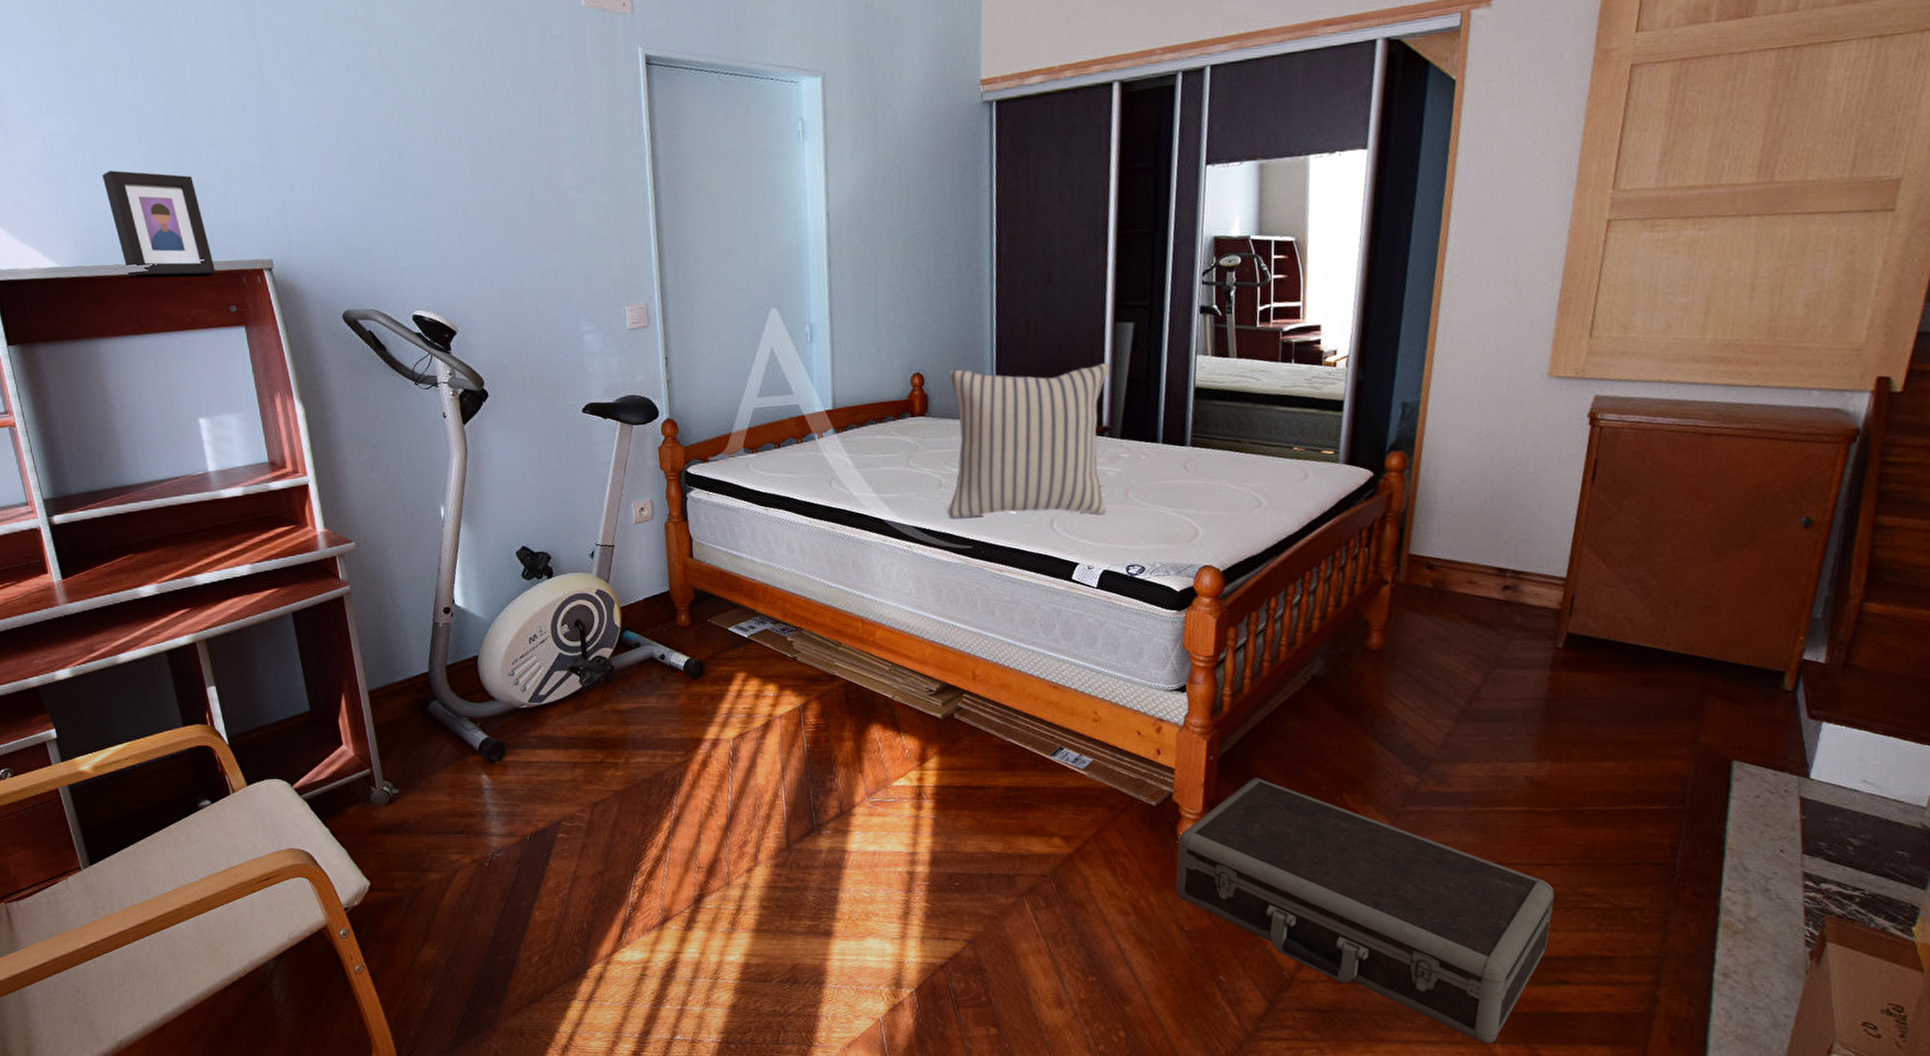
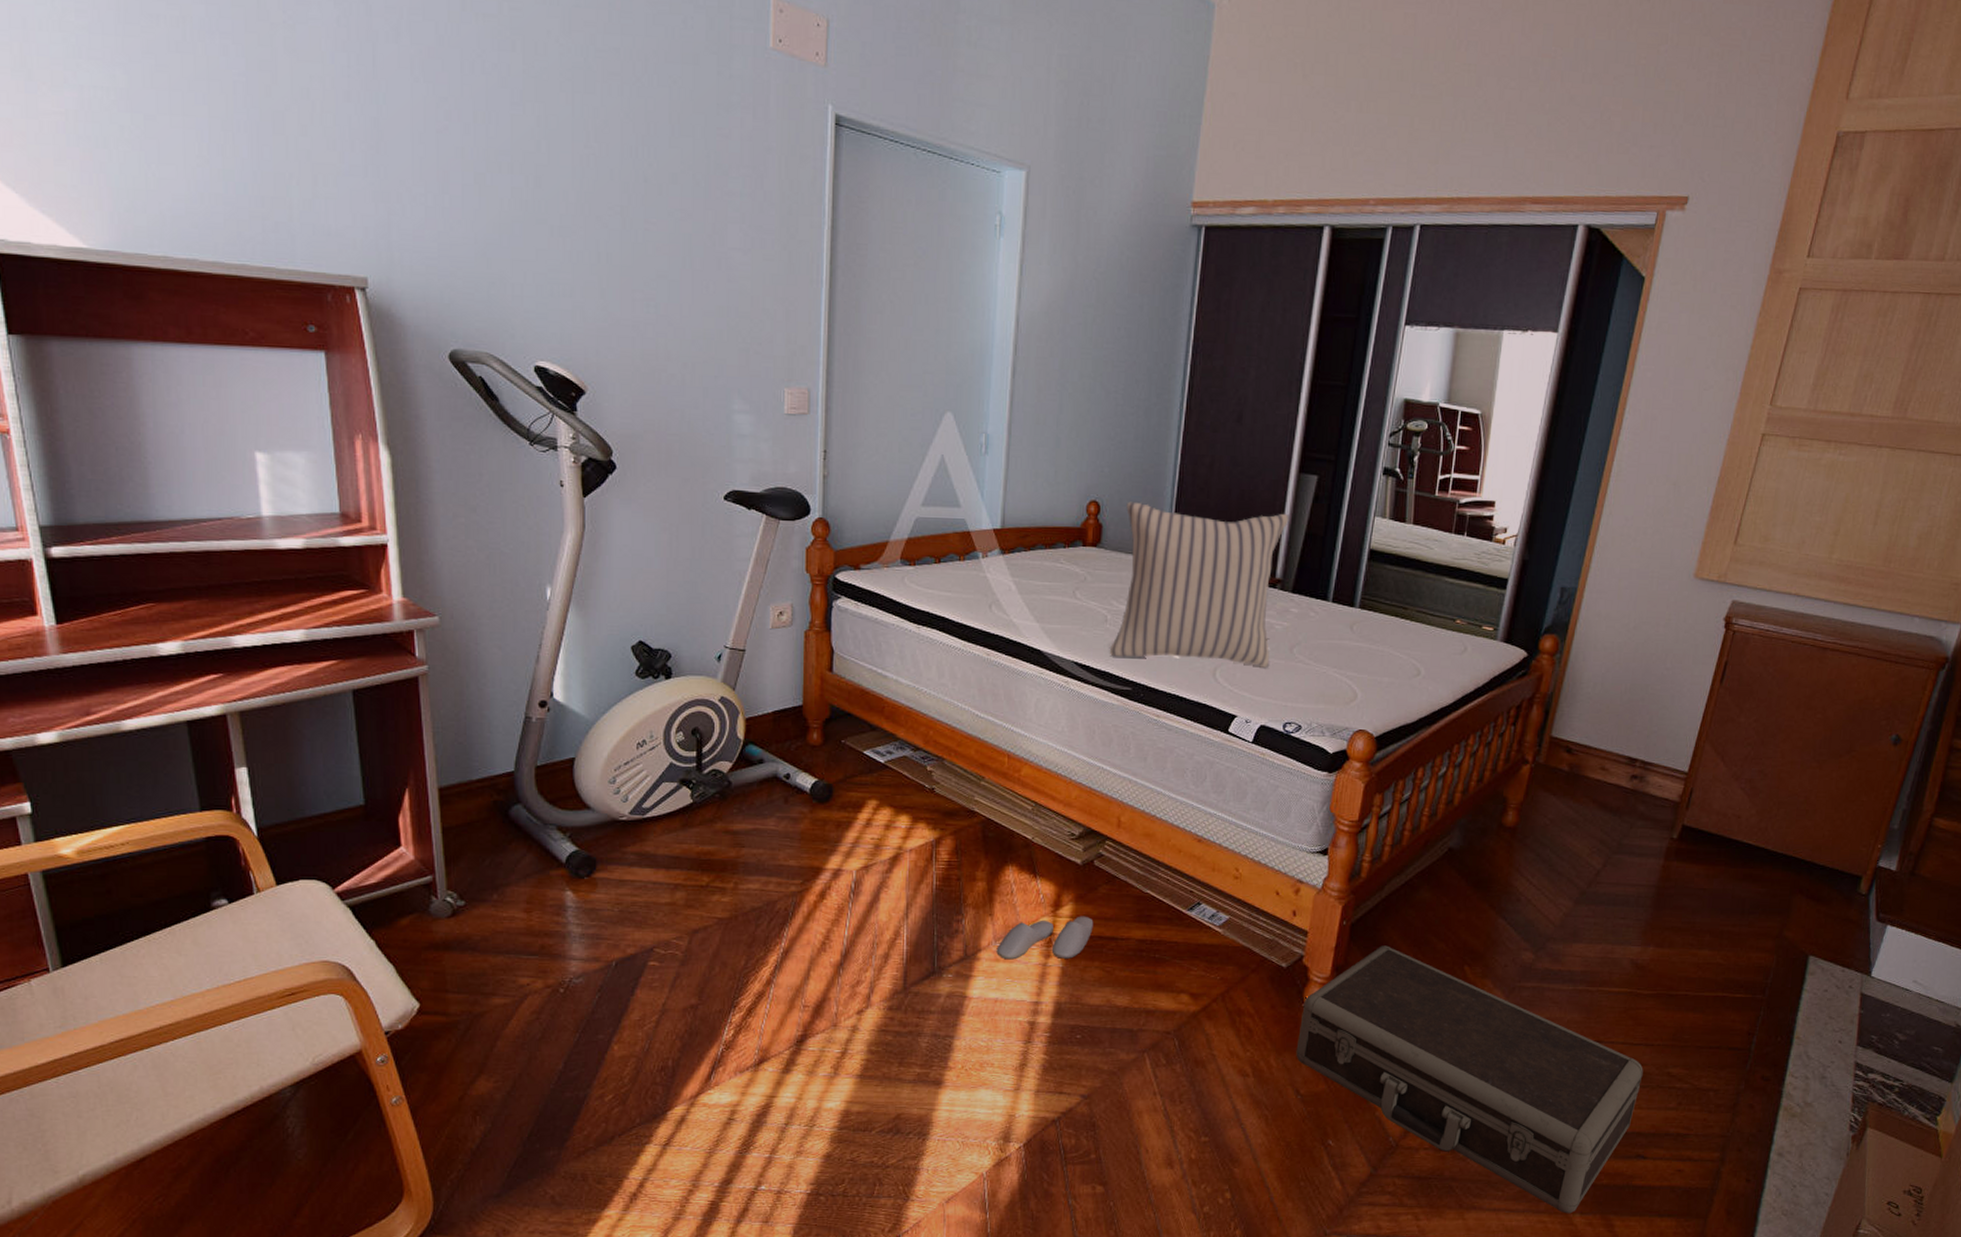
picture frame: present [102,170,216,279] -> none [156,142,293,287]
slippers: none [869,767,960,814] -> present [996,916,1094,960]

